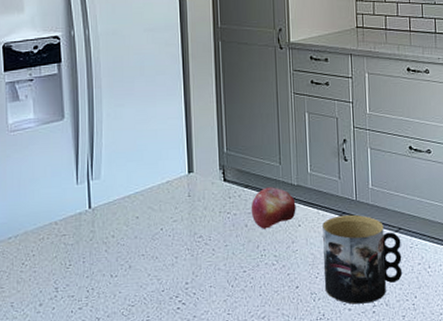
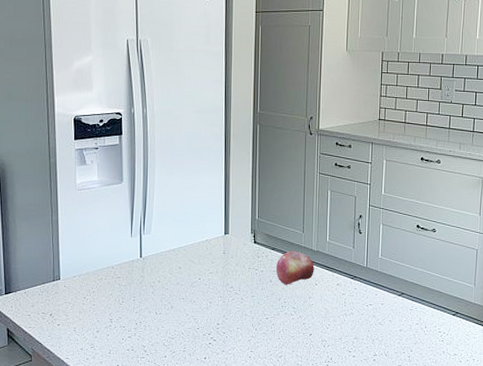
mug: present [322,214,403,304] -> none [334,278,403,352]

